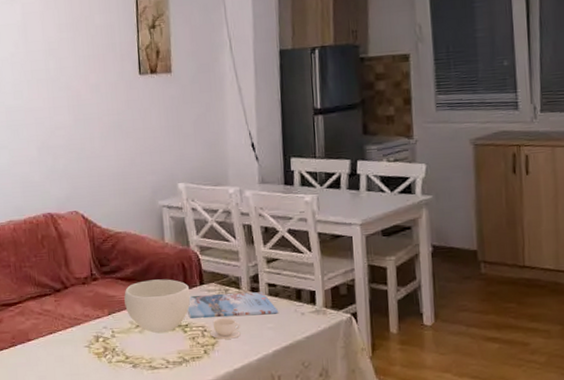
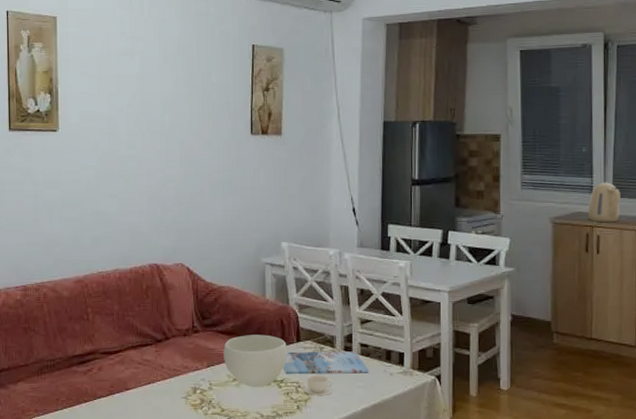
kettle: none [512,96,551,141] -> present [587,182,620,223]

